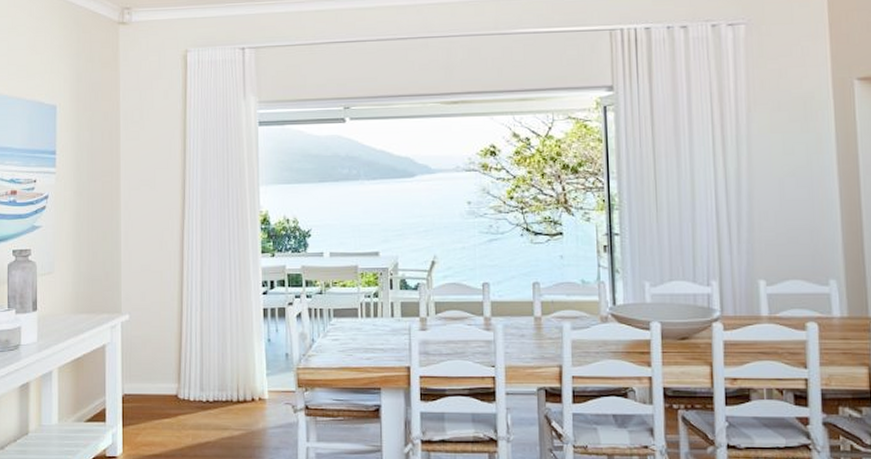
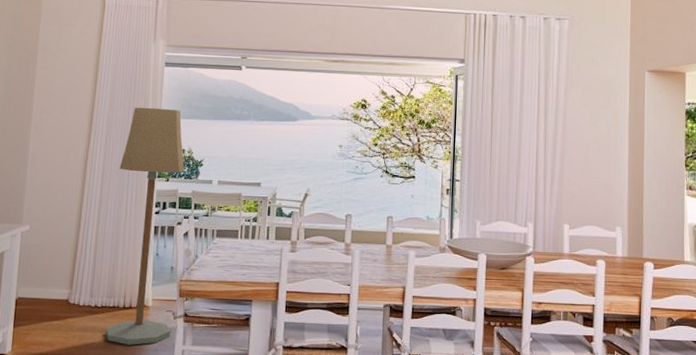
floor lamp: none [219,174,292,443] -> present [105,107,185,345]

